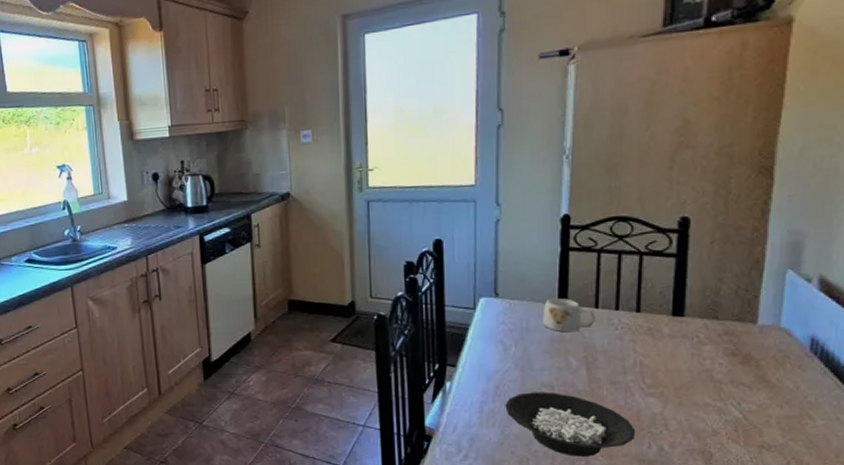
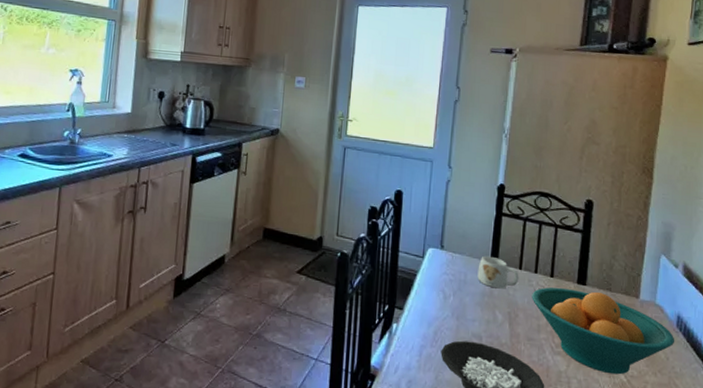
fruit bowl: none [613,322,808,411] -> present [532,287,675,375]

